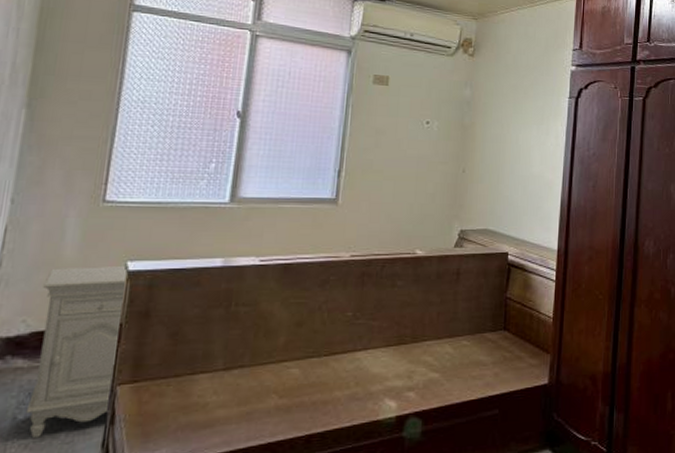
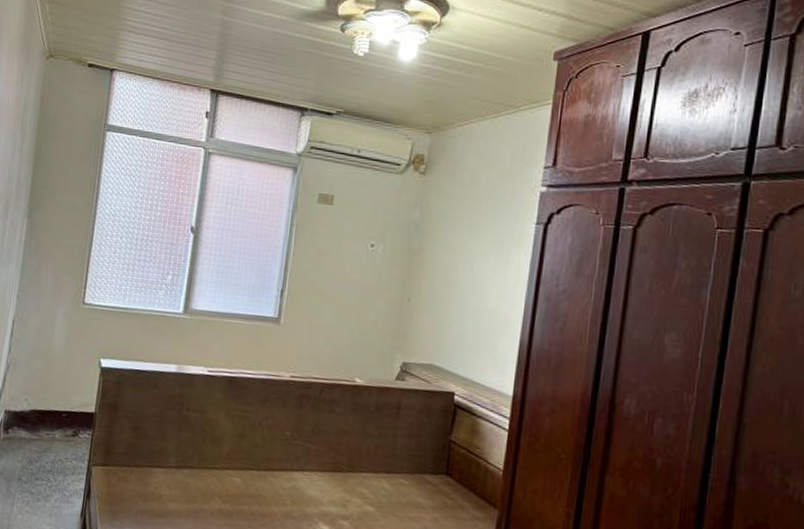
nightstand: present [25,265,128,438] -> none [27,357,102,498]

